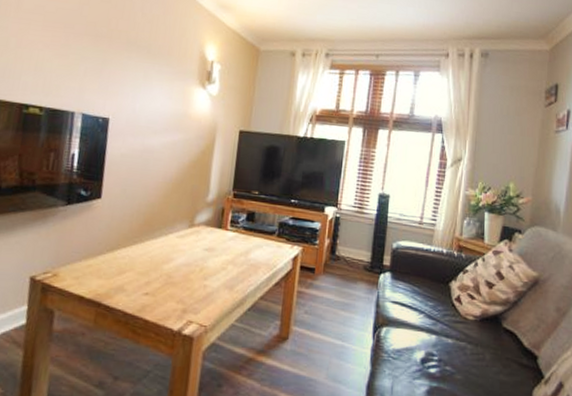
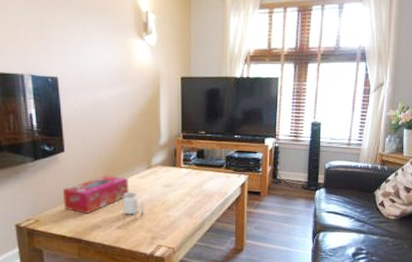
tissue box: none [88,229,166,273] -> present [62,175,129,214]
candle: none [154,251,179,282] -> present [123,191,145,216]

